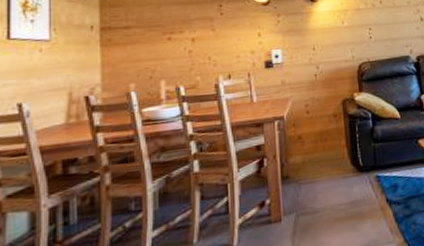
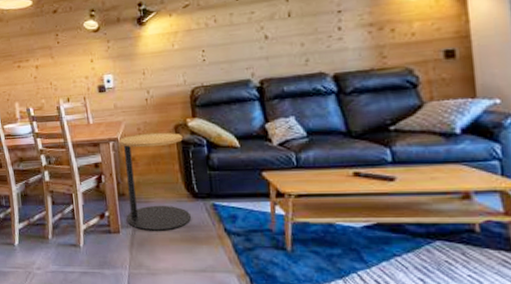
side table: none [284,107,356,214] -> present [118,132,191,231]

